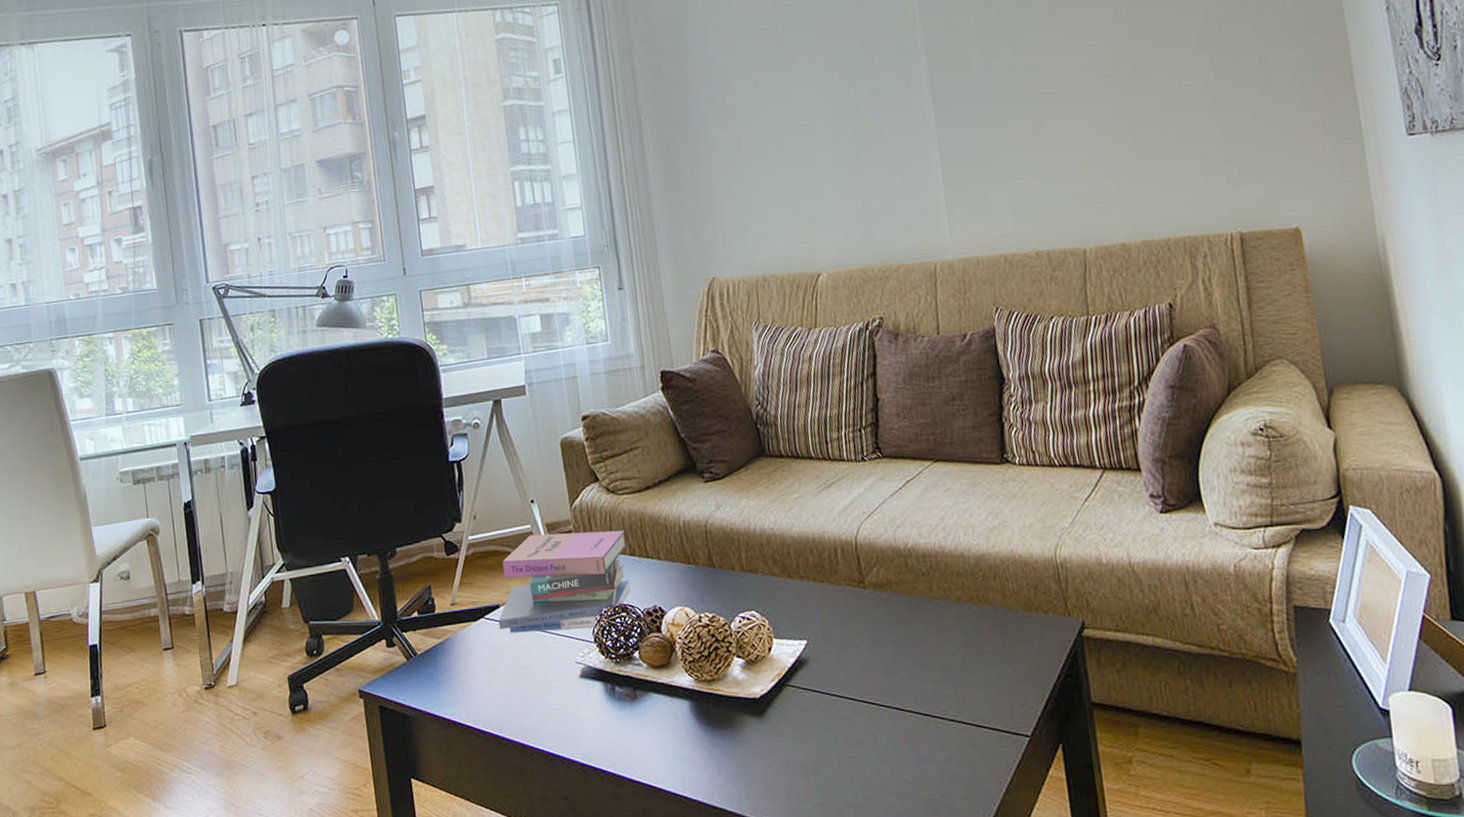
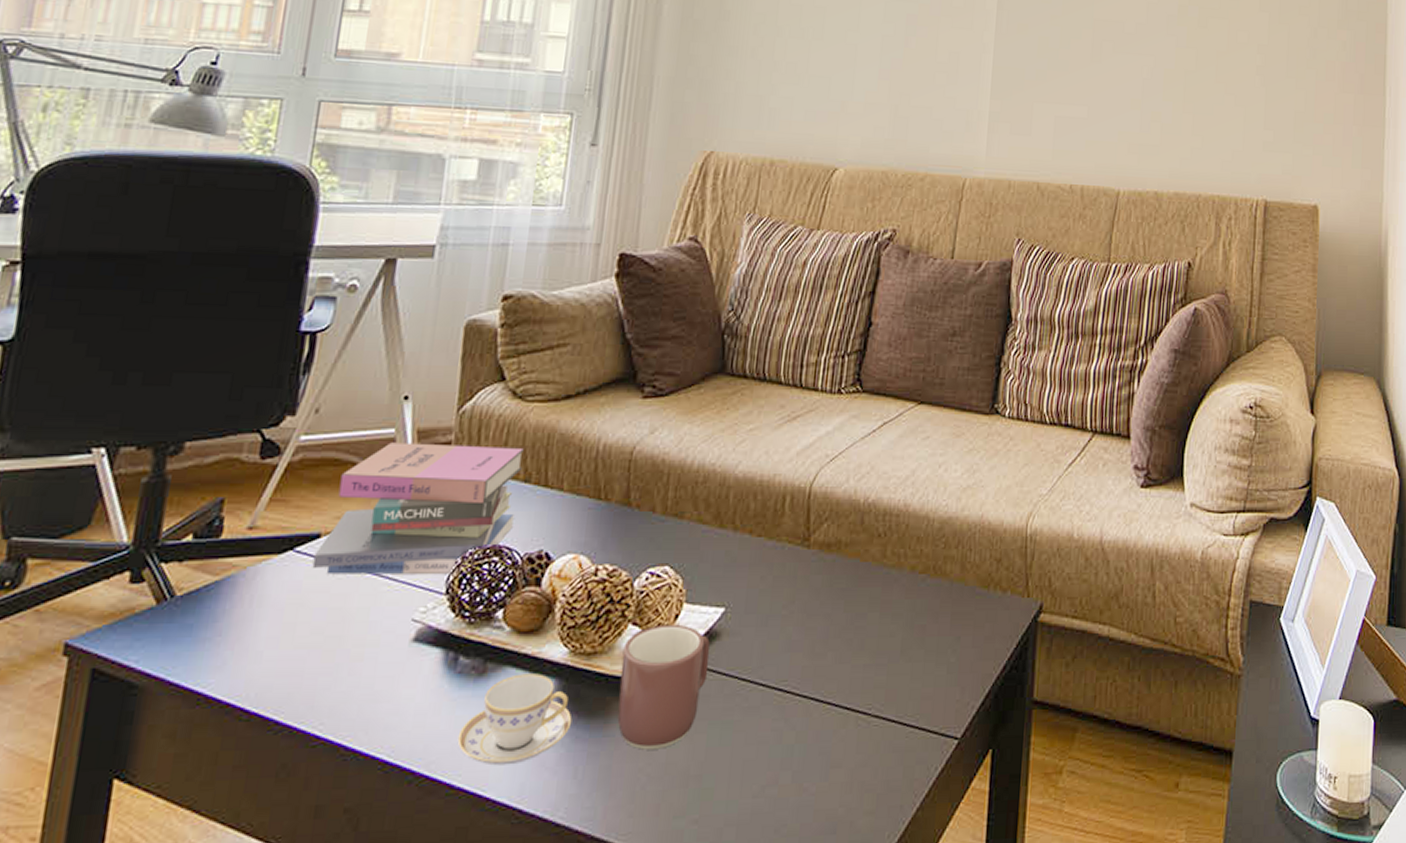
teacup: none [628,697,709,765] -> present [457,673,572,766]
mug: none [734,655,805,751] -> present [617,624,710,750]

